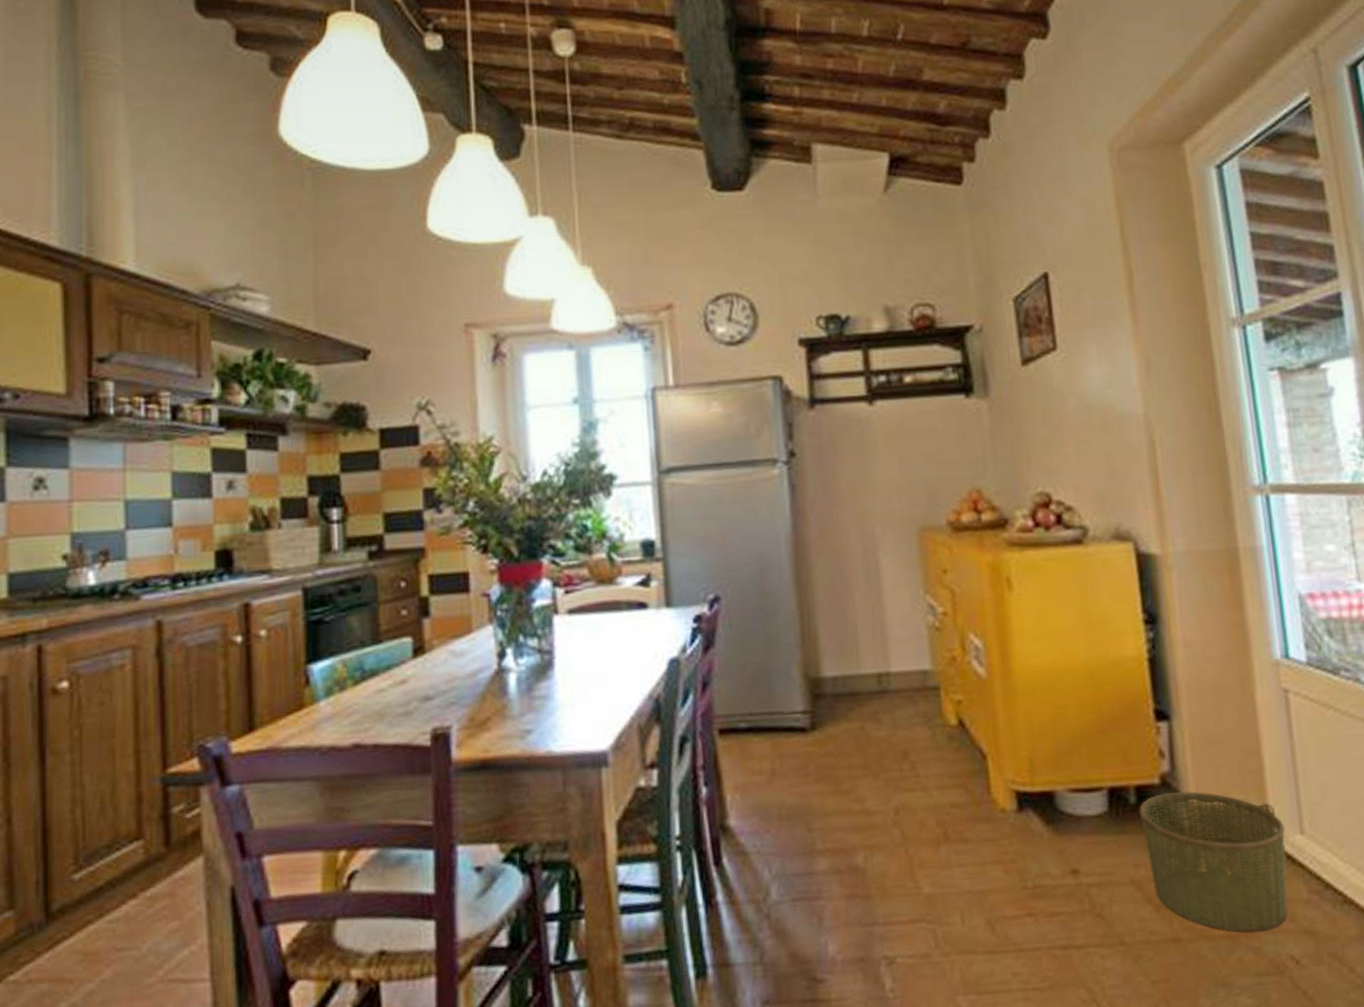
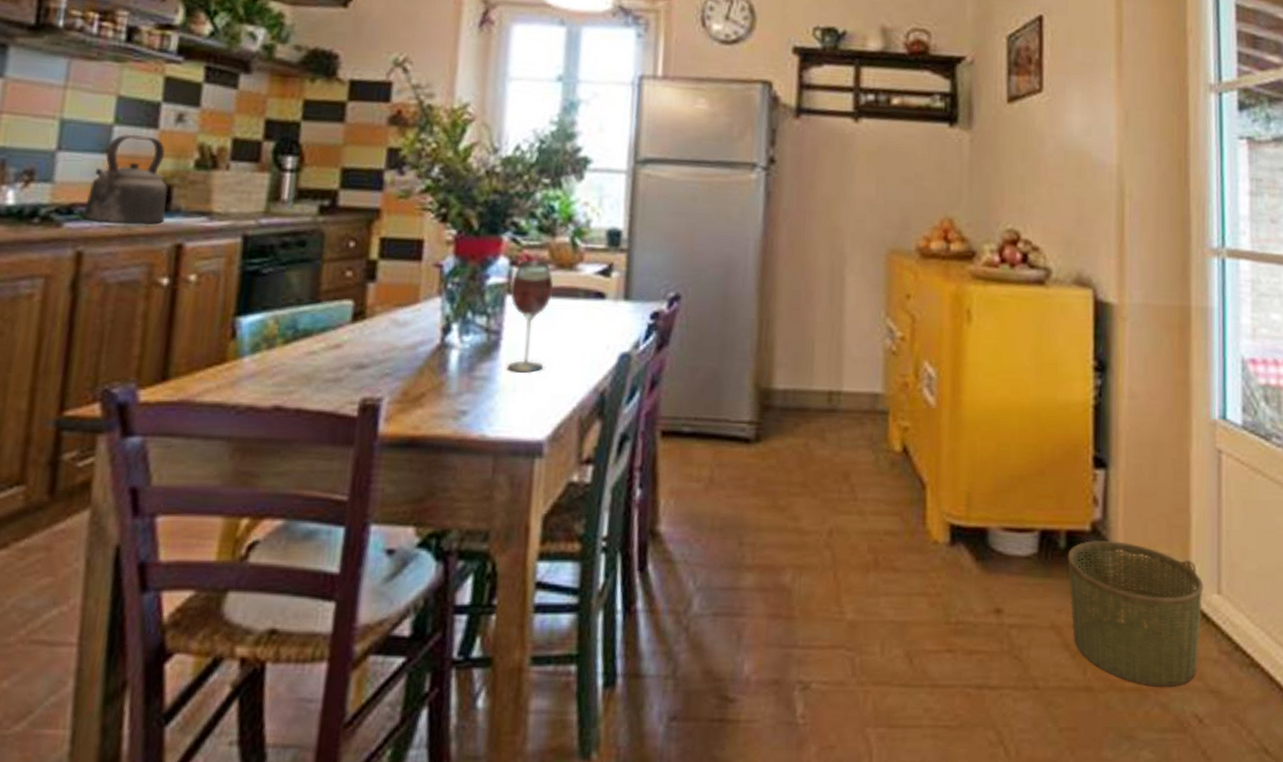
kettle: none [157,505,230,593] -> present [82,133,168,226]
wineglass: none [555,579,597,688] -> present [508,260,553,373]

